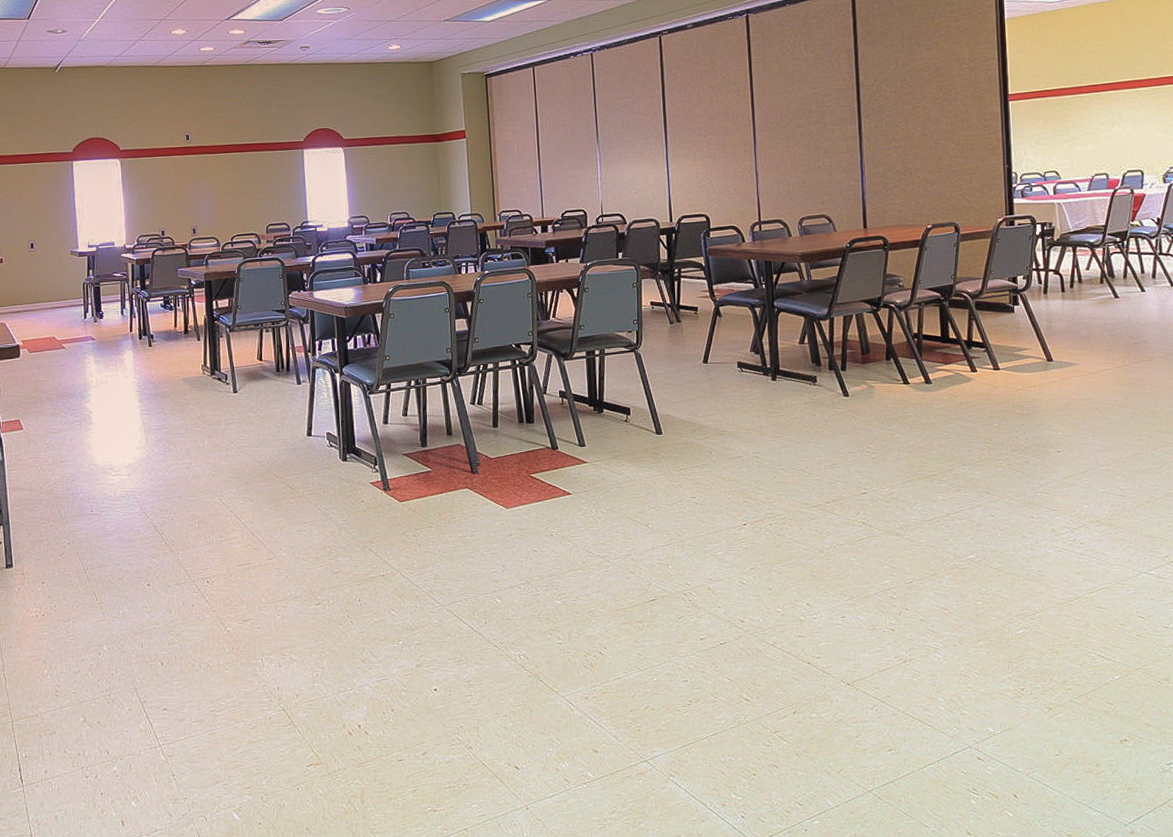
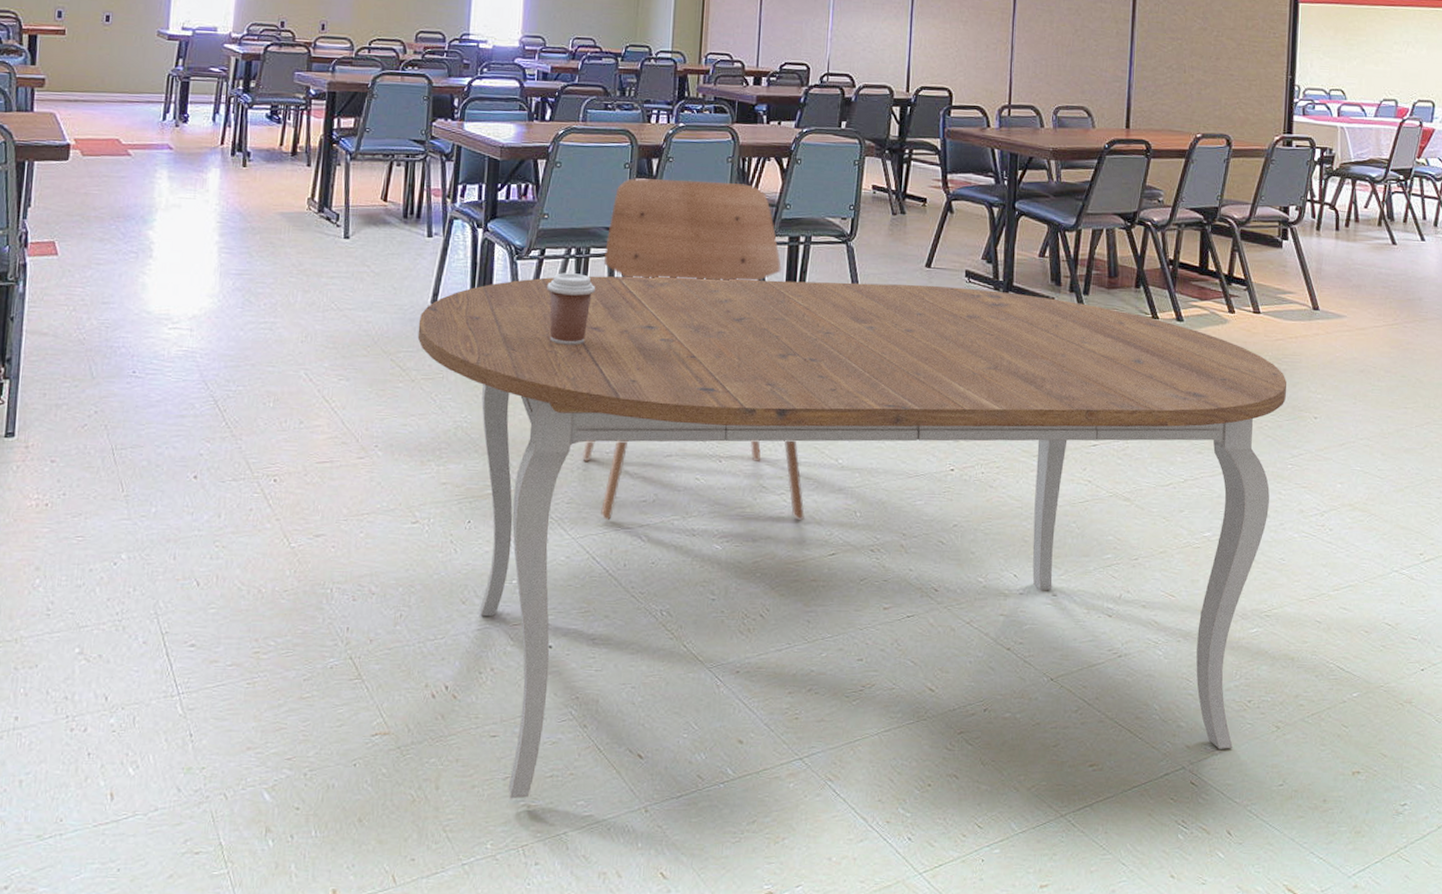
dining table: none [299,376,1030,807] -> present [417,276,1286,799]
coffee cup: none [396,400,434,457] -> present [547,273,595,345]
dining chair: none [438,313,626,589] -> present [582,178,805,521]

